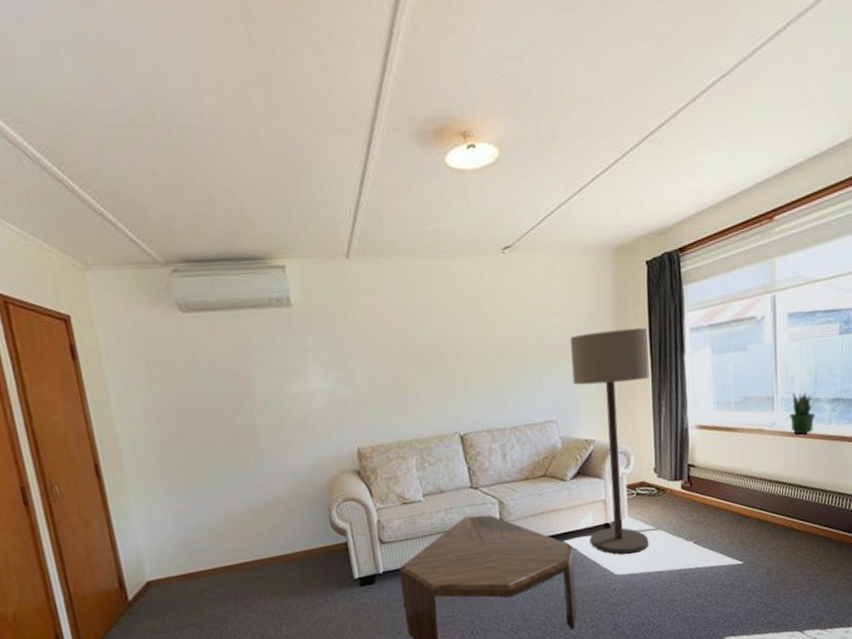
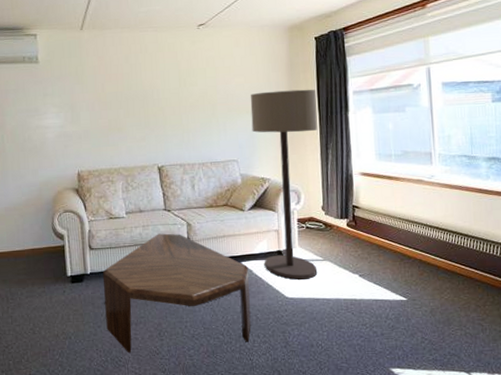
planter: present [789,392,818,434] -> none [447,150,474,187]

